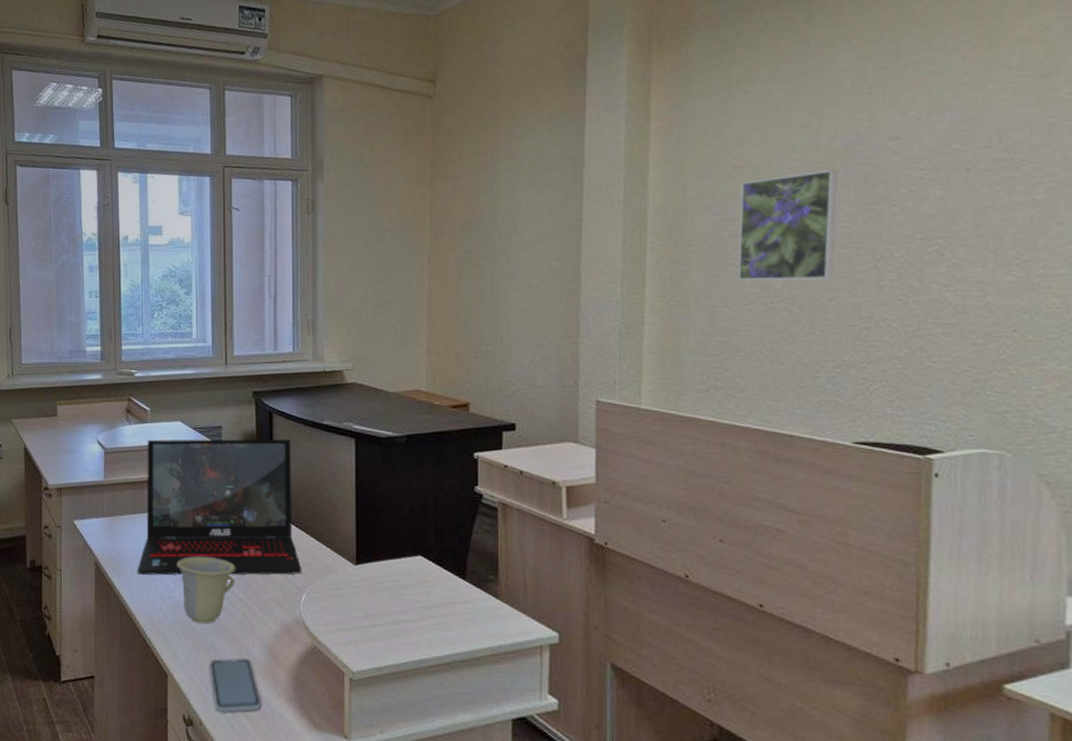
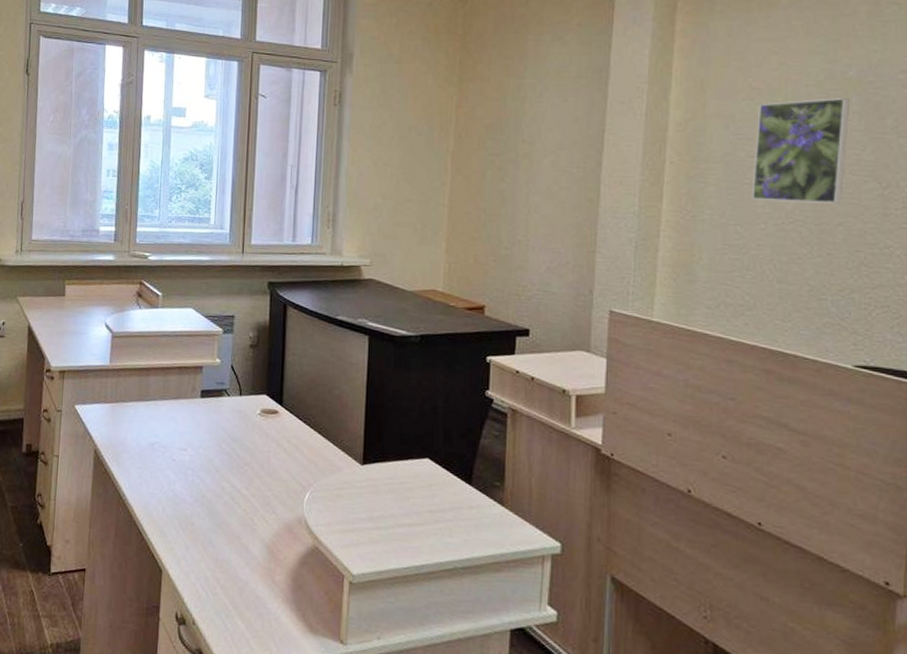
laptop: present [137,439,302,575] -> none [137,325,308,472]
cup: present [176,557,235,624] -> none [179,448,239,519]
smartphone: present [210,658,261,712] -> none [206,555,258,612]

